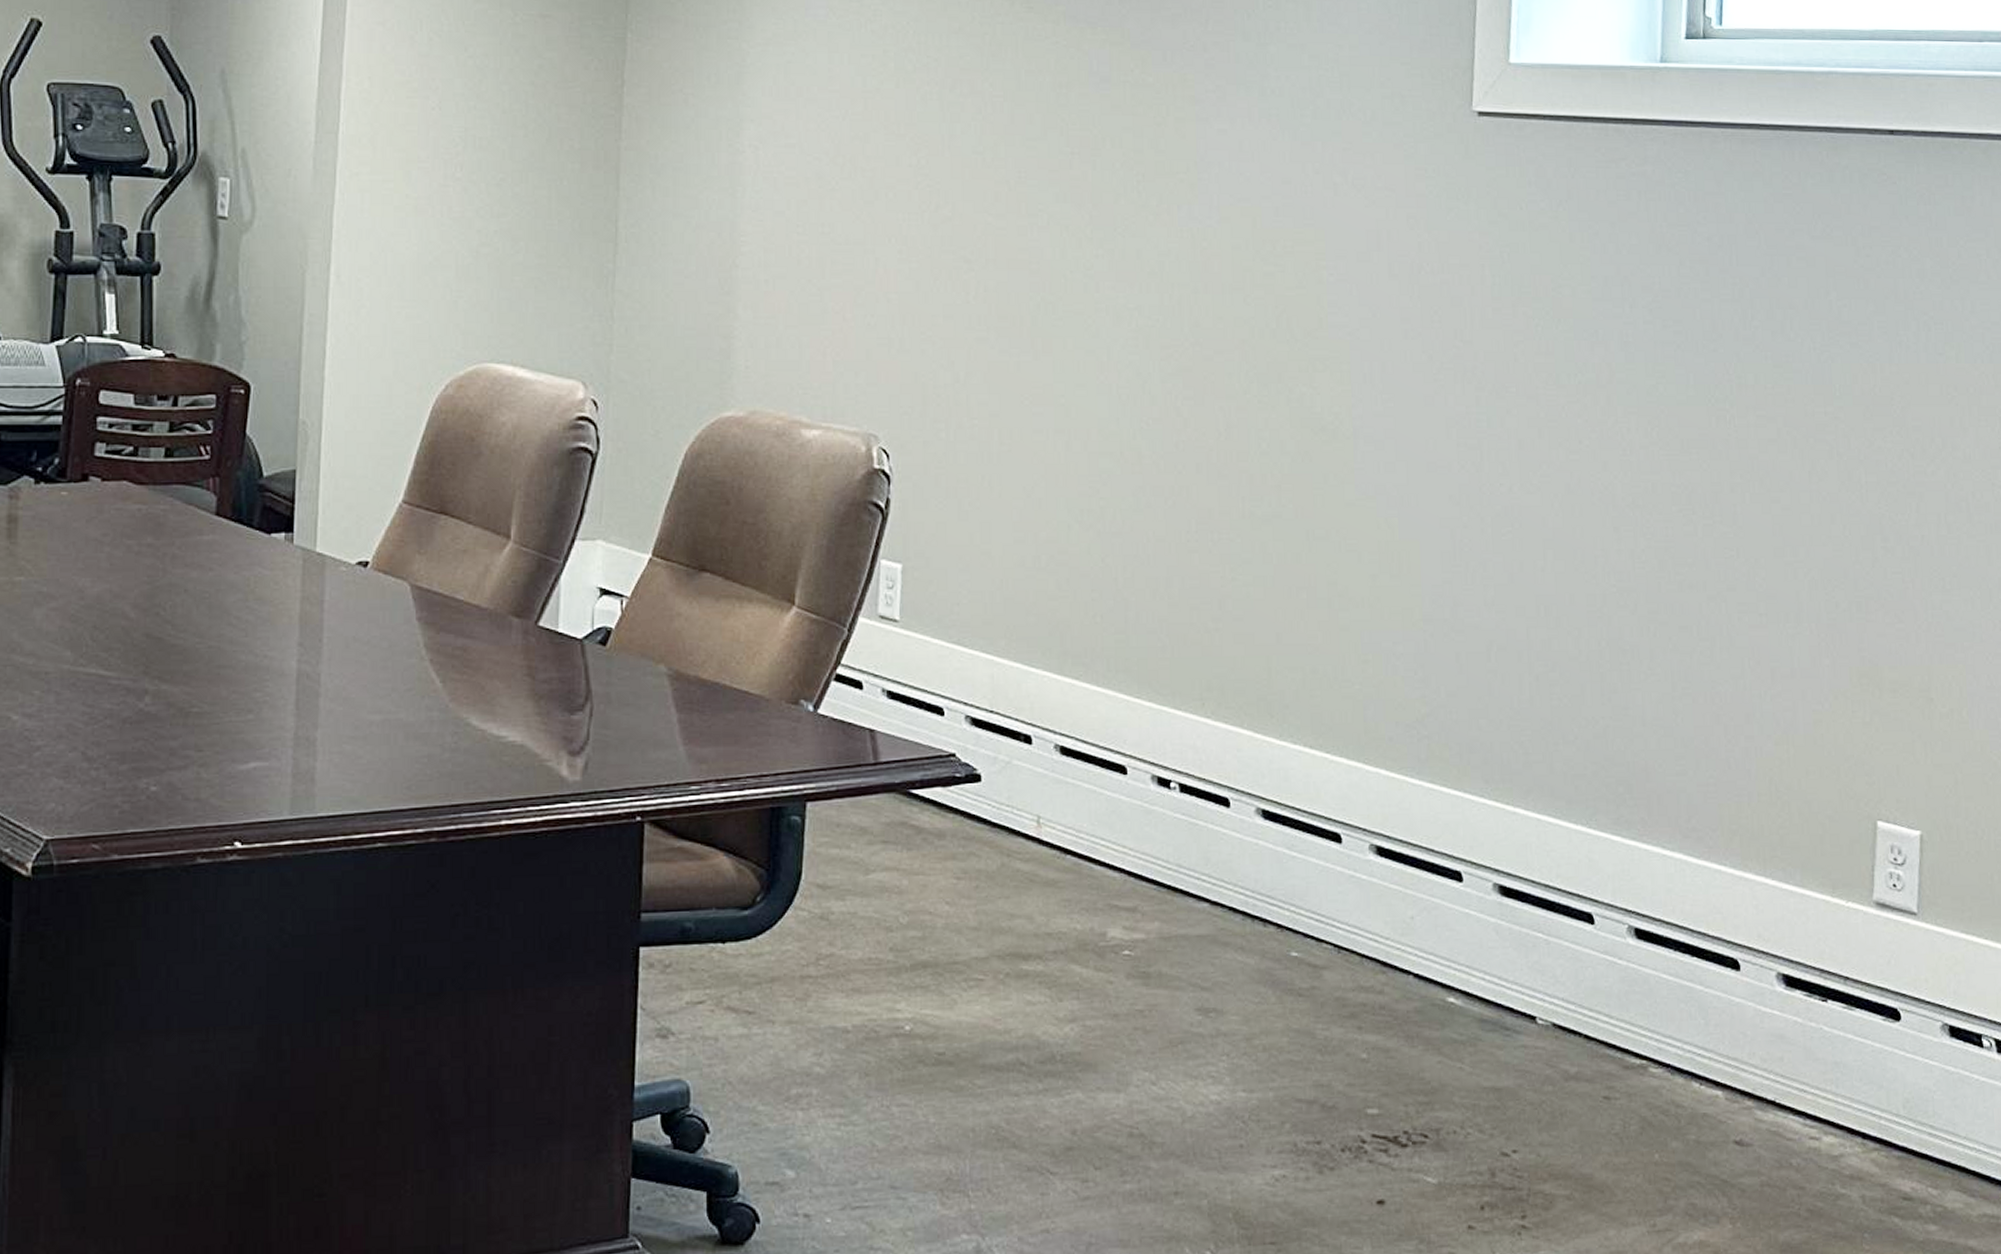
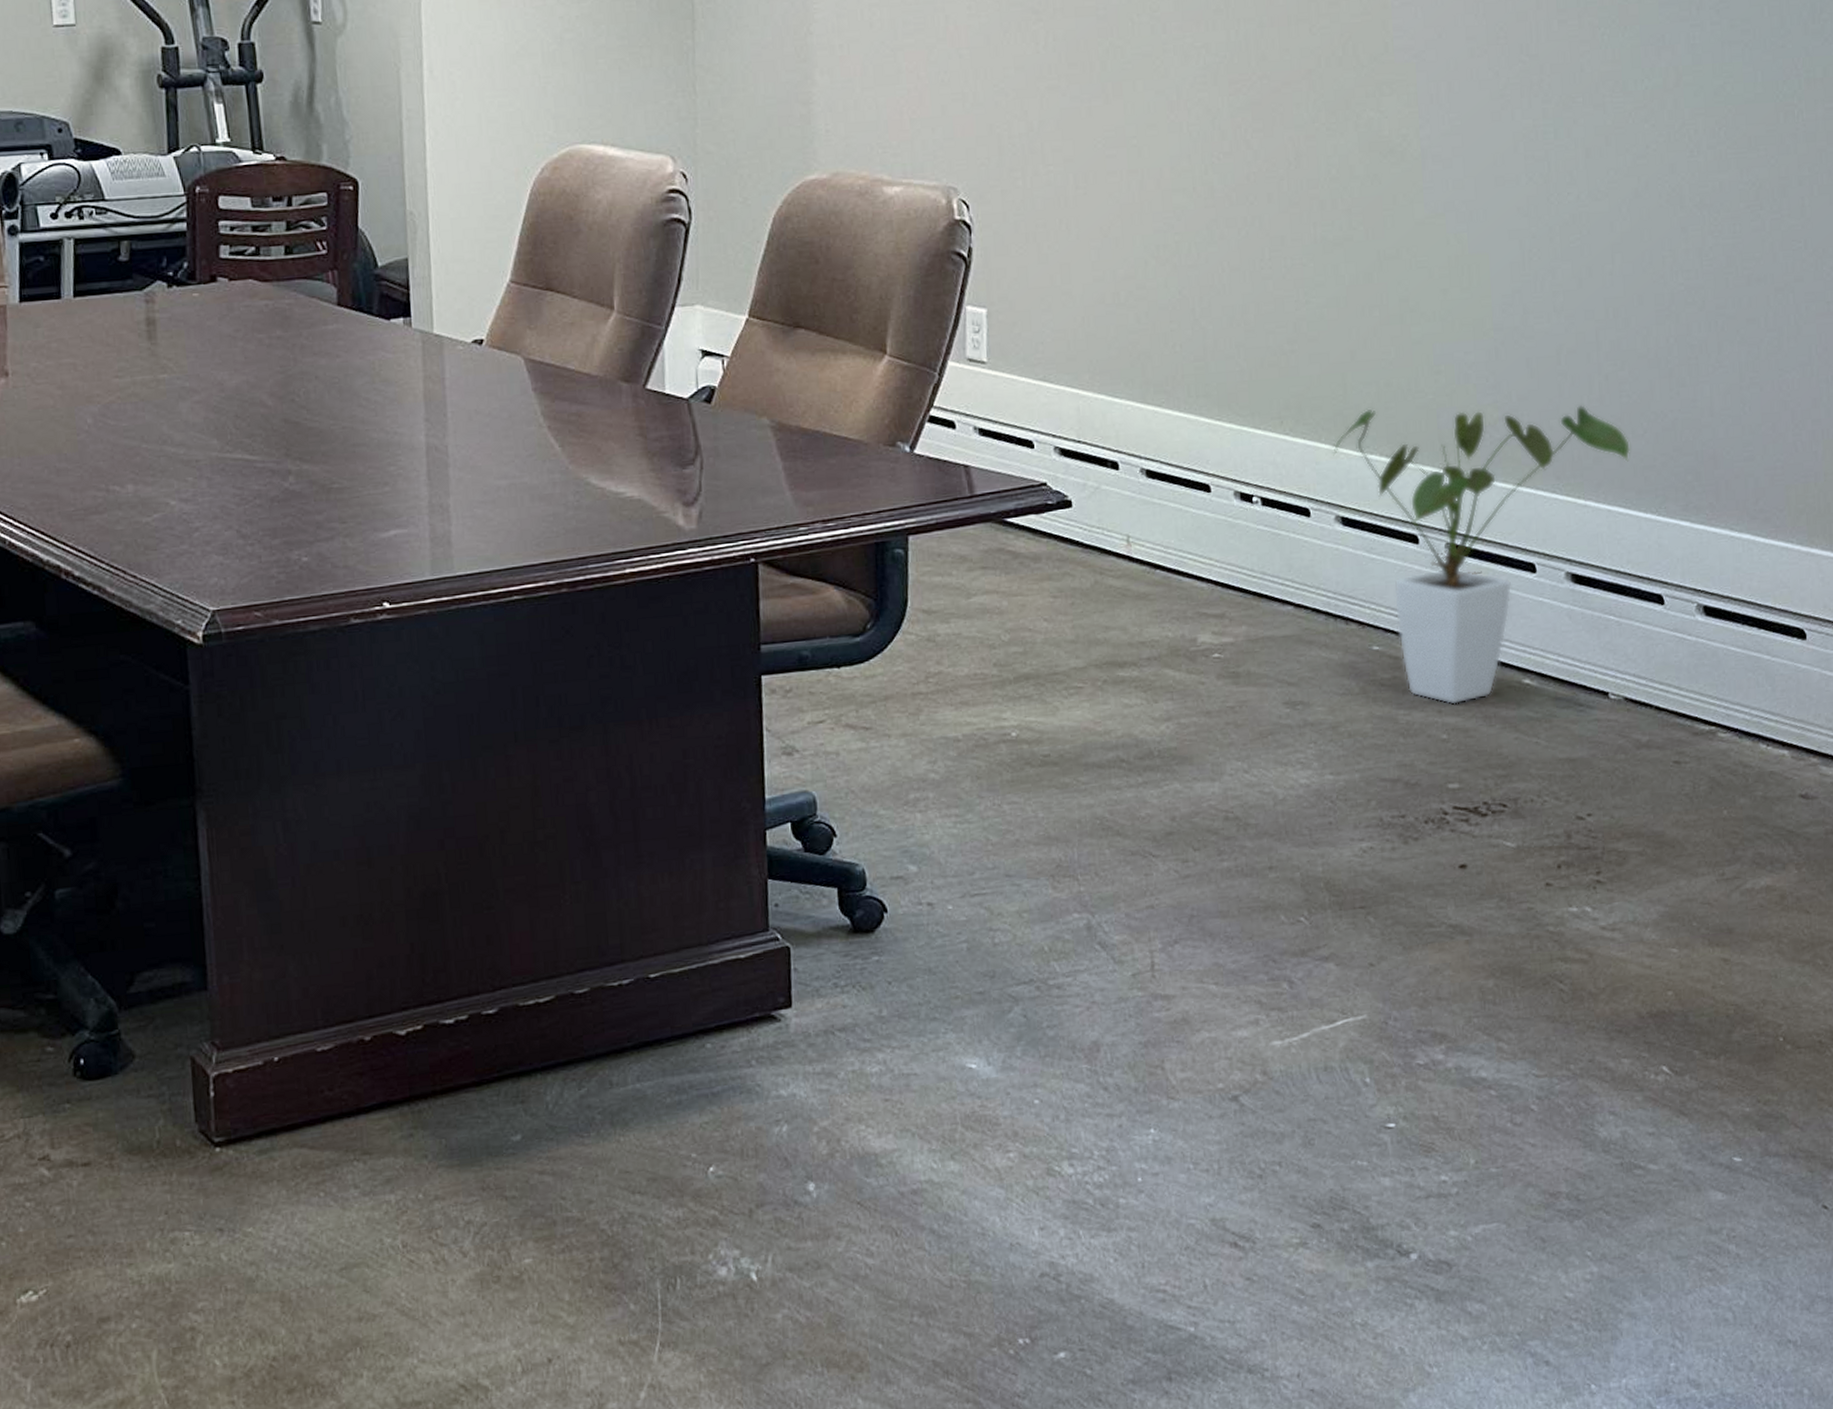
house plant: none [1255,695,1562,1021] -> present [1333,405,1631,705]

